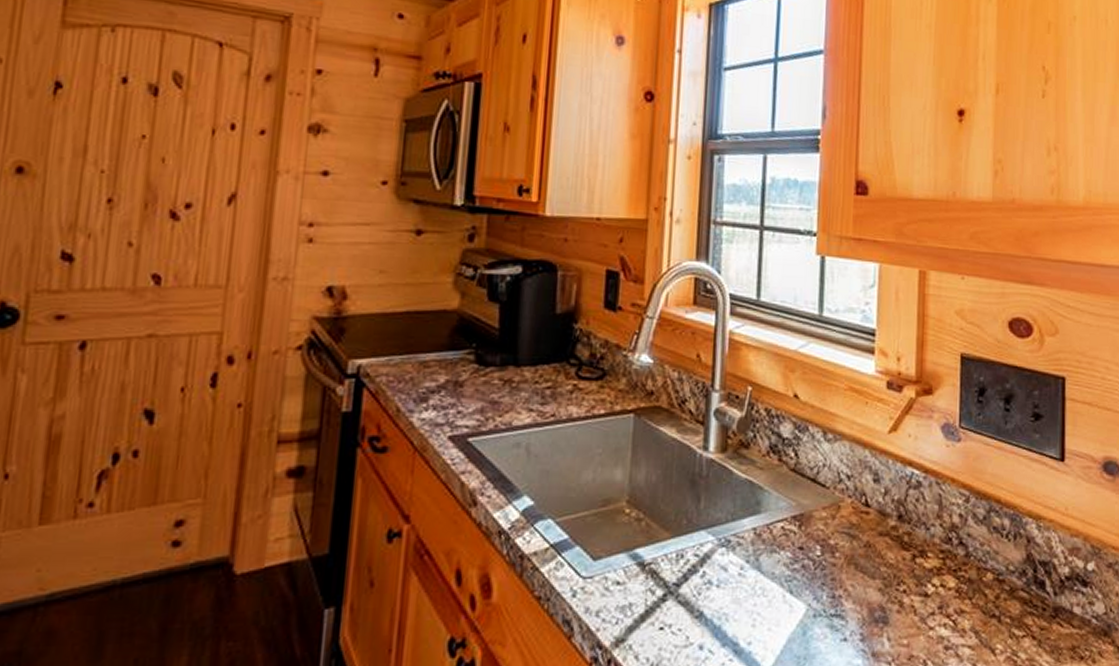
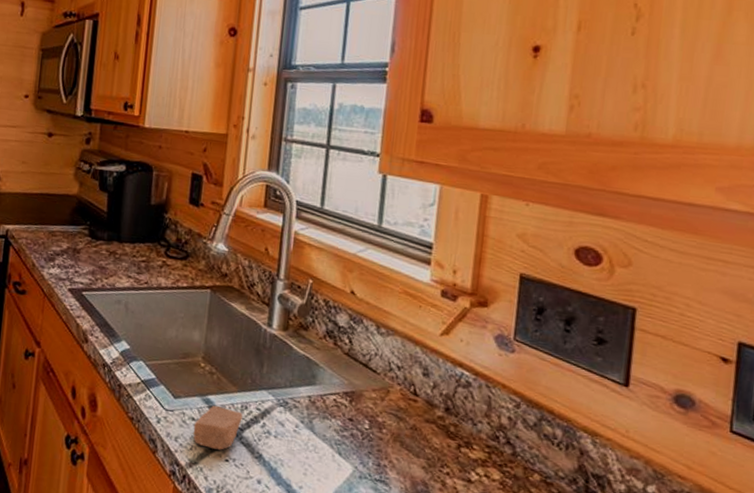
soap bar: none [618,561,679,617] -> present [193,406,243,450]

